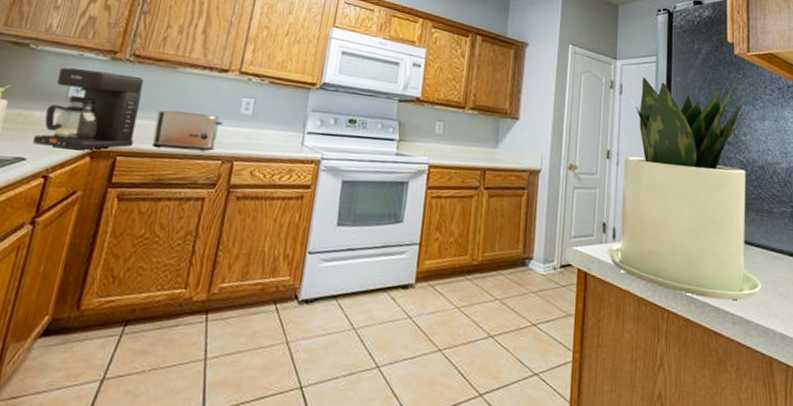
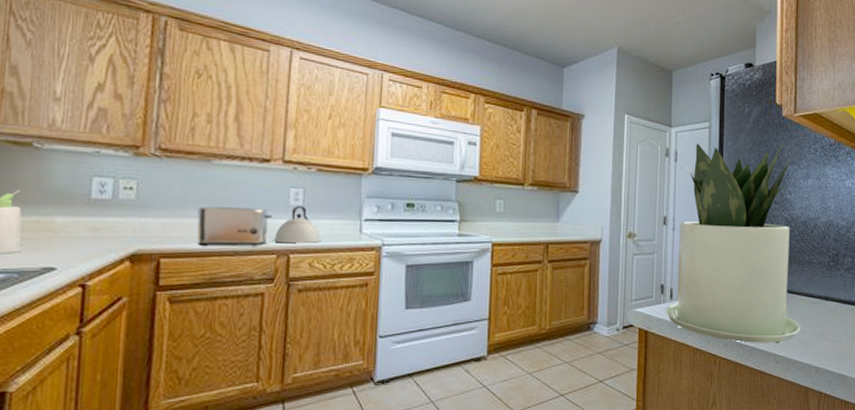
coffee maker: present [32,67,144,150] -> none [59,167,177,255]
kettle: none [221,115,265,153] -> present [274,206,321,244]

